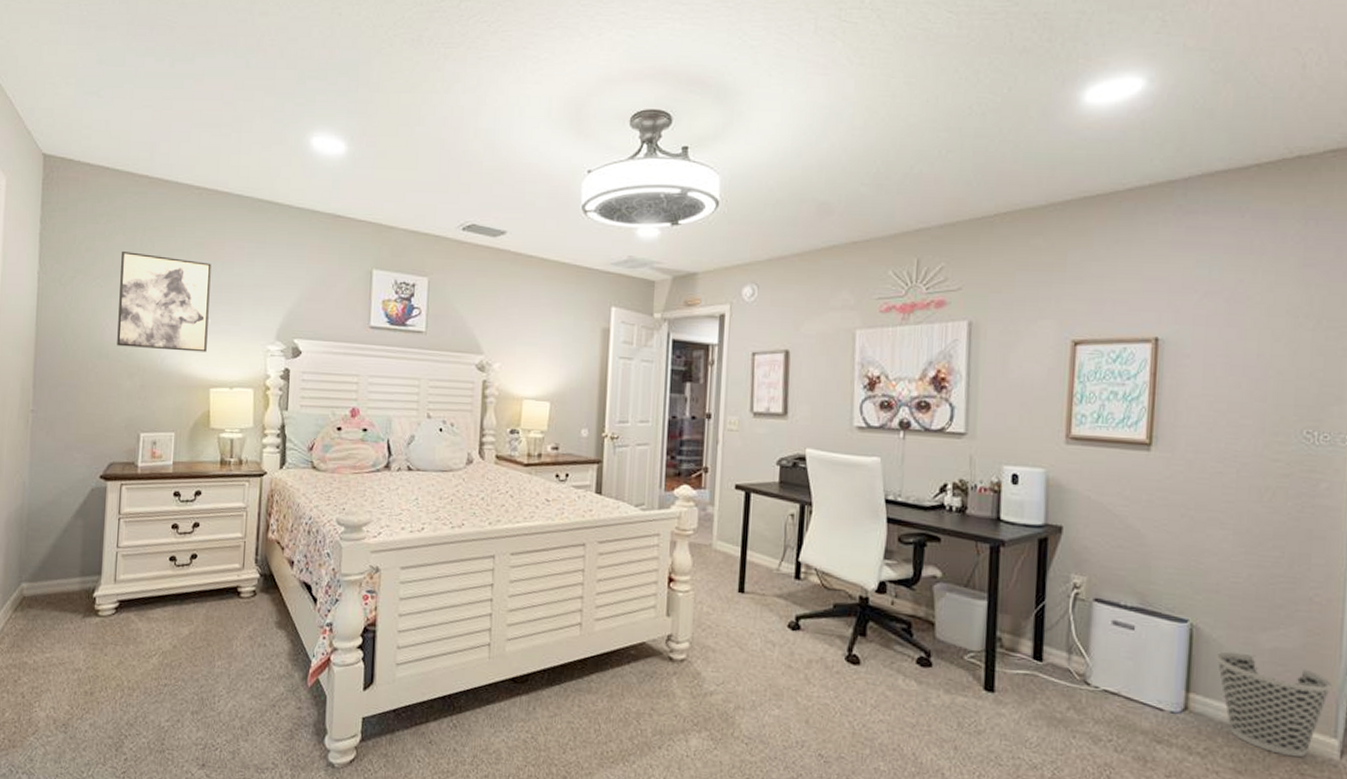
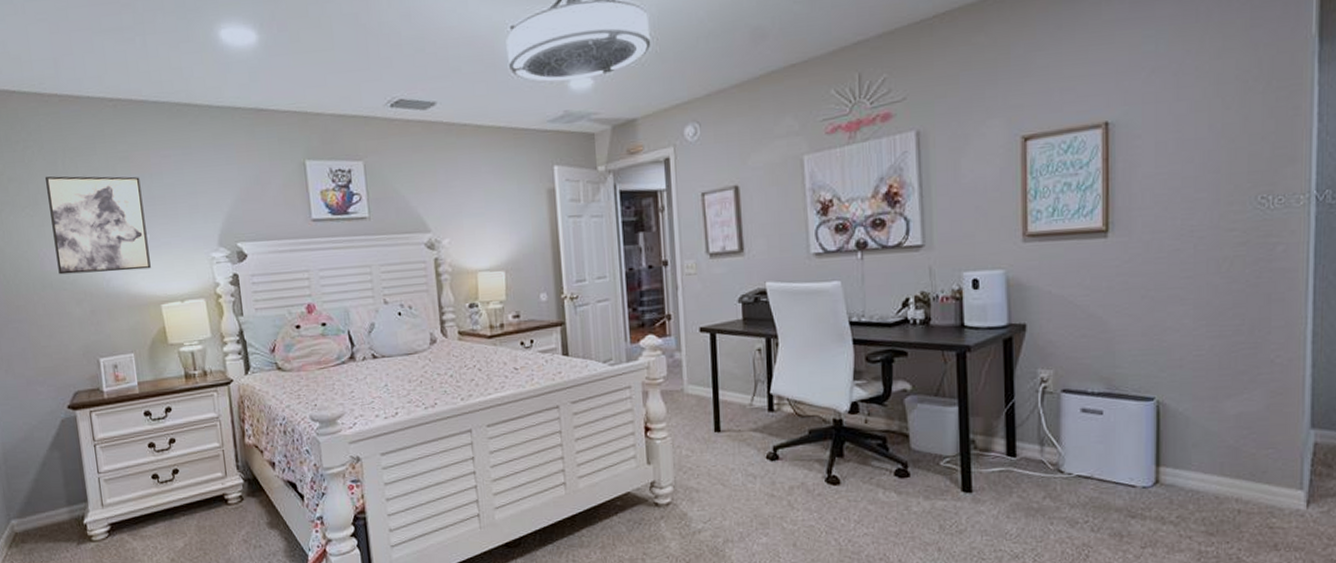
wastebasket: present [1215,651,1333,758] -> none [1182,421,1297,513]

